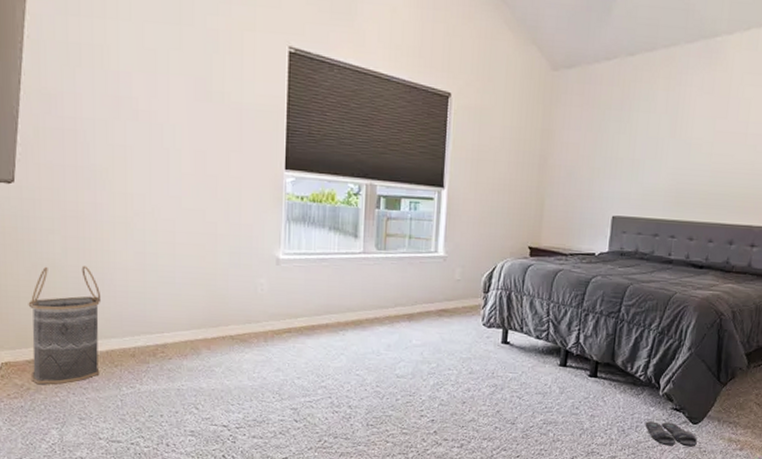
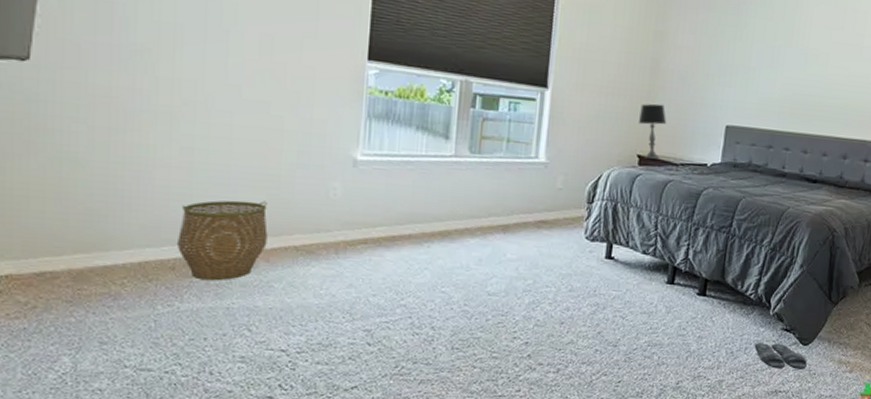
basket: present [28,265,102,385] -> none [40,161,136,302]
basket: none [135,296,208,366] -> present [176,200,268,281]
table lamp: none [529,198,556,251] -> present [639,103,667,160]

